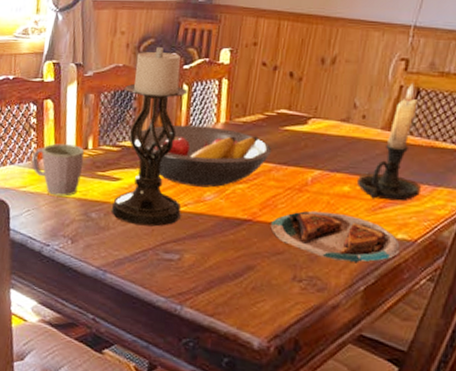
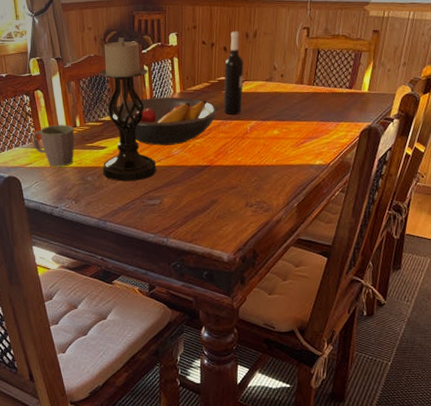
plate: present [269,210,400,264] -> none [223,151,319,187]
wine bottle: none [278,54,314,159] -> present [223,31,244,114]
candle holder: present [356,82,421,201] -> none [282,45,328,138]

